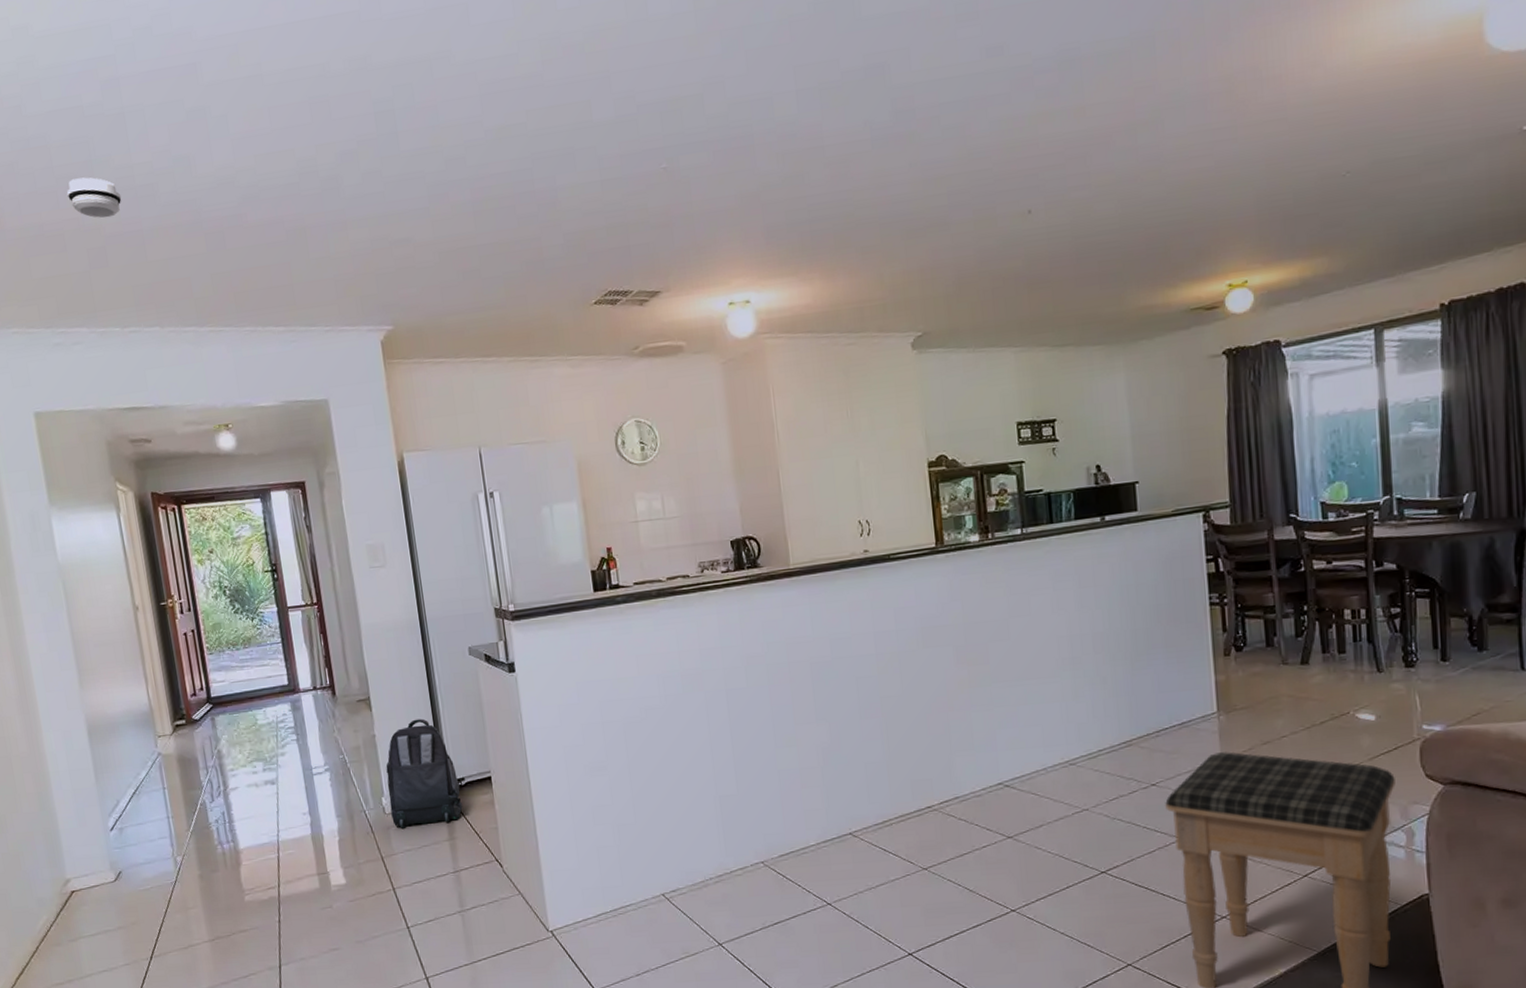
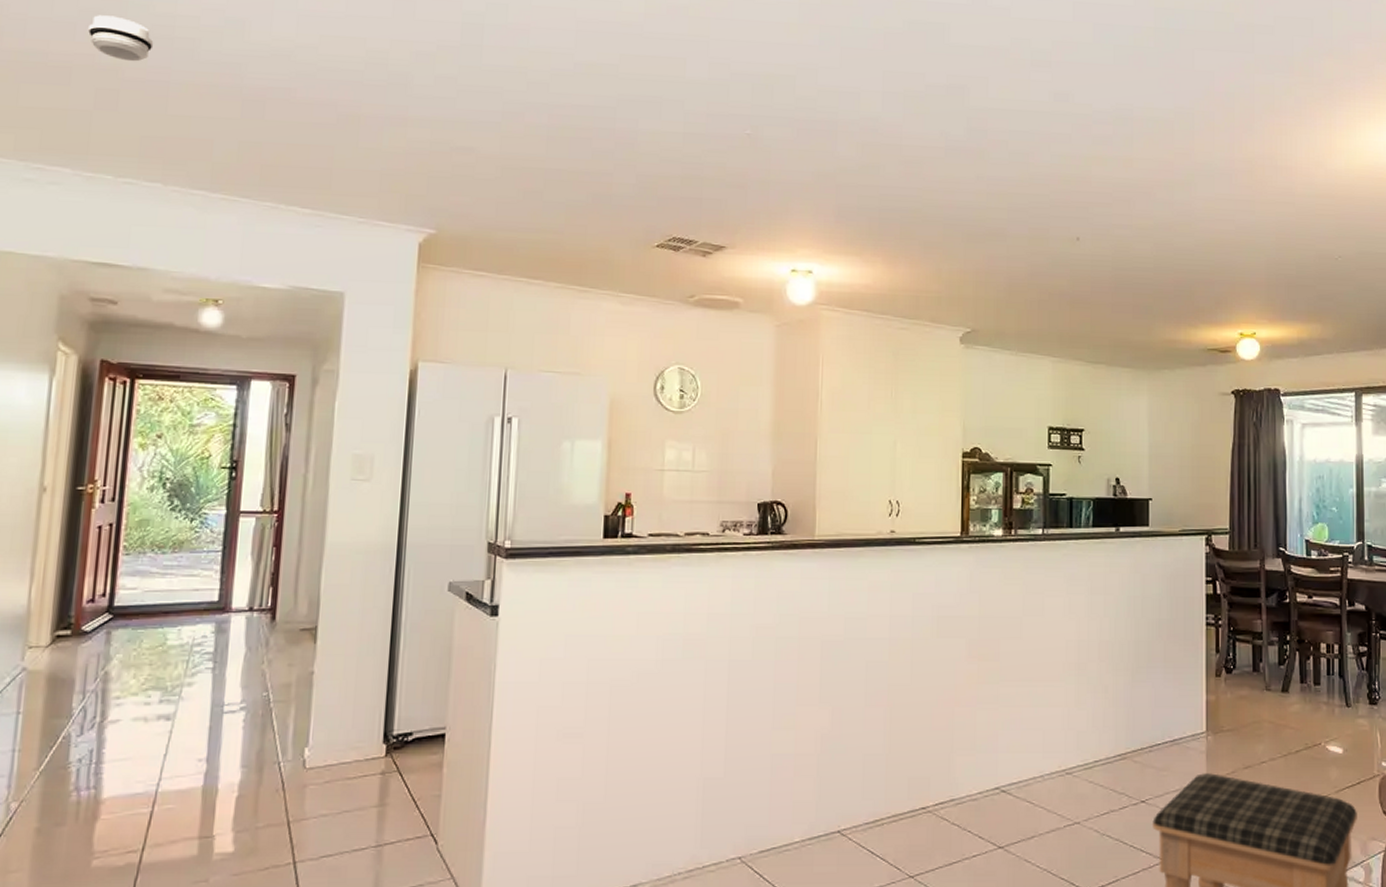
backpack: present [386,718,463,829] -> none [312,658,405,788]

